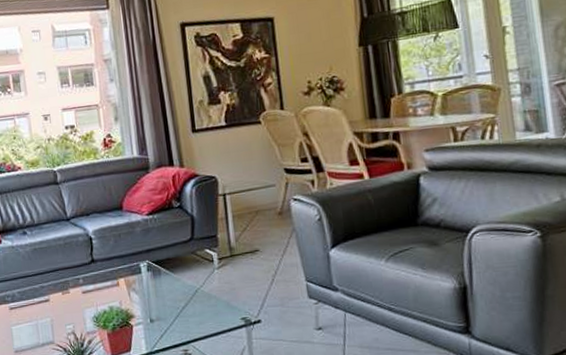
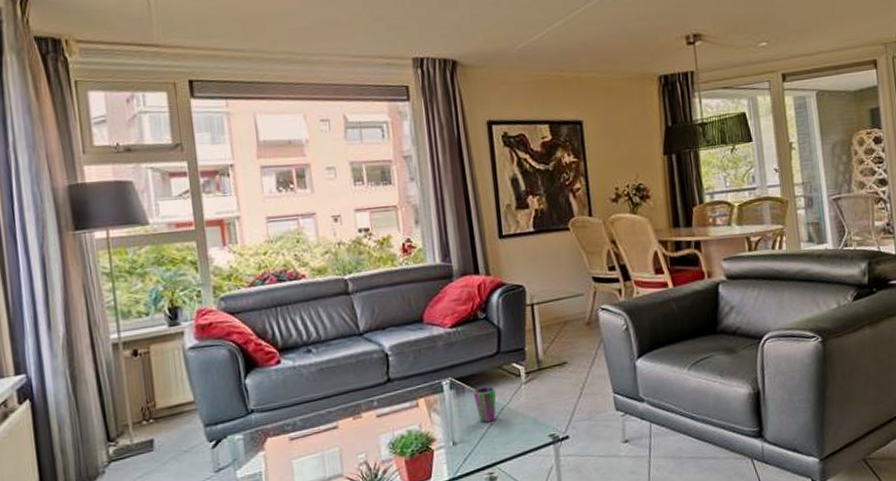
cup: none [168,270,191,303] -> present [472,386,497,423]

